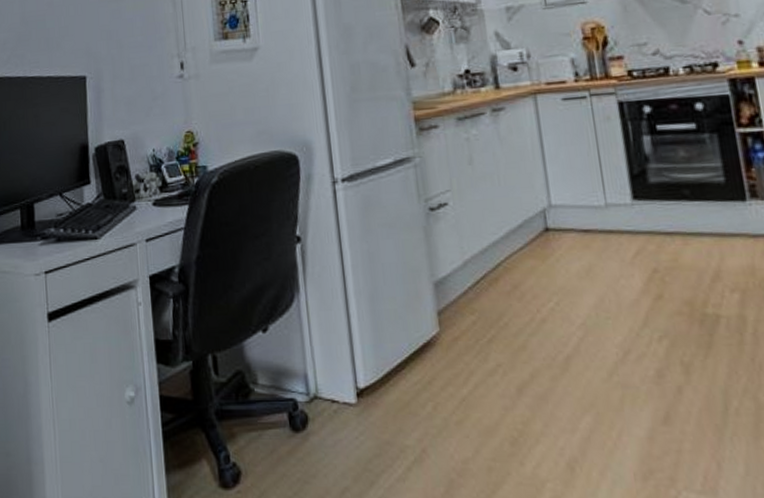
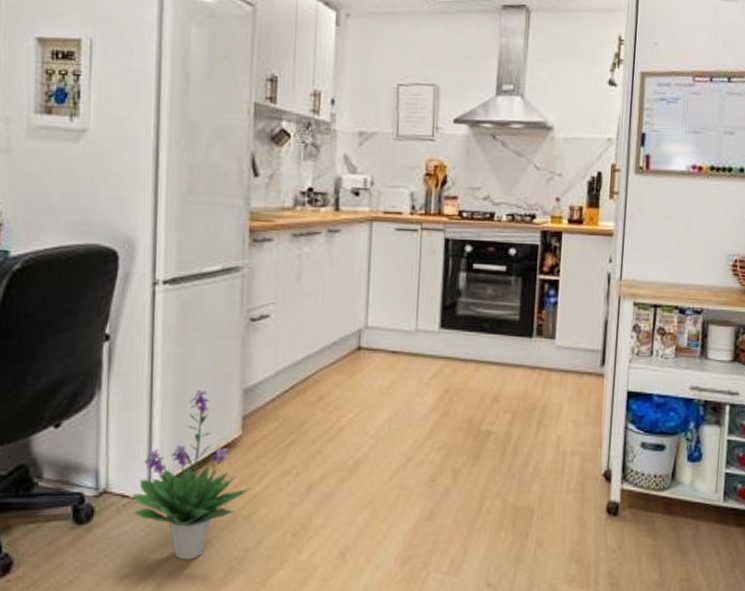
potted plant: none [341,285,458,472] -> present [132,389,251,560]

